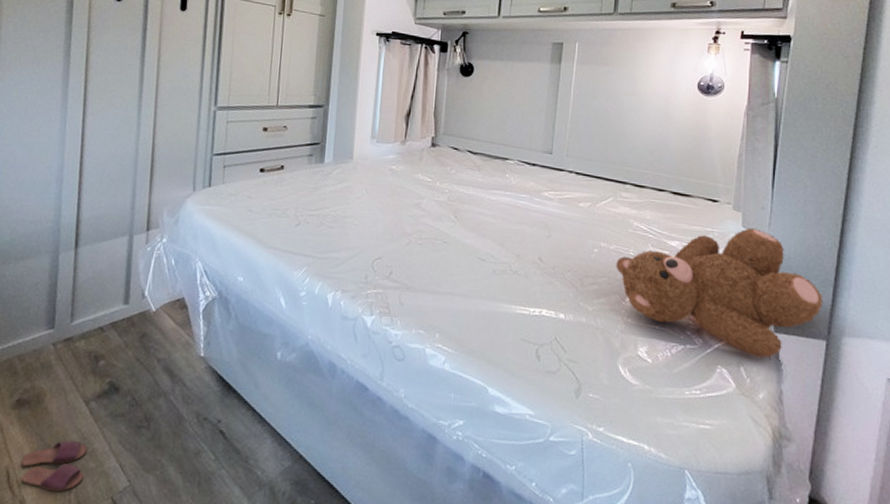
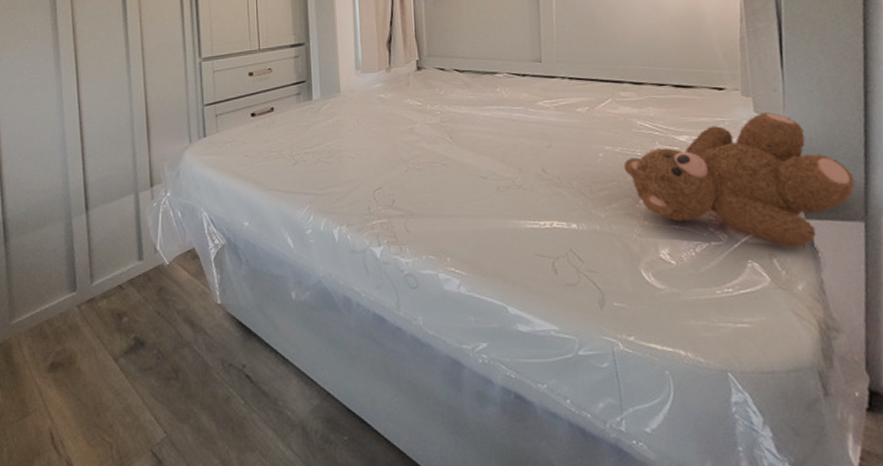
slippers: present [21,440,87,492] -> none [63,398,122,449]

